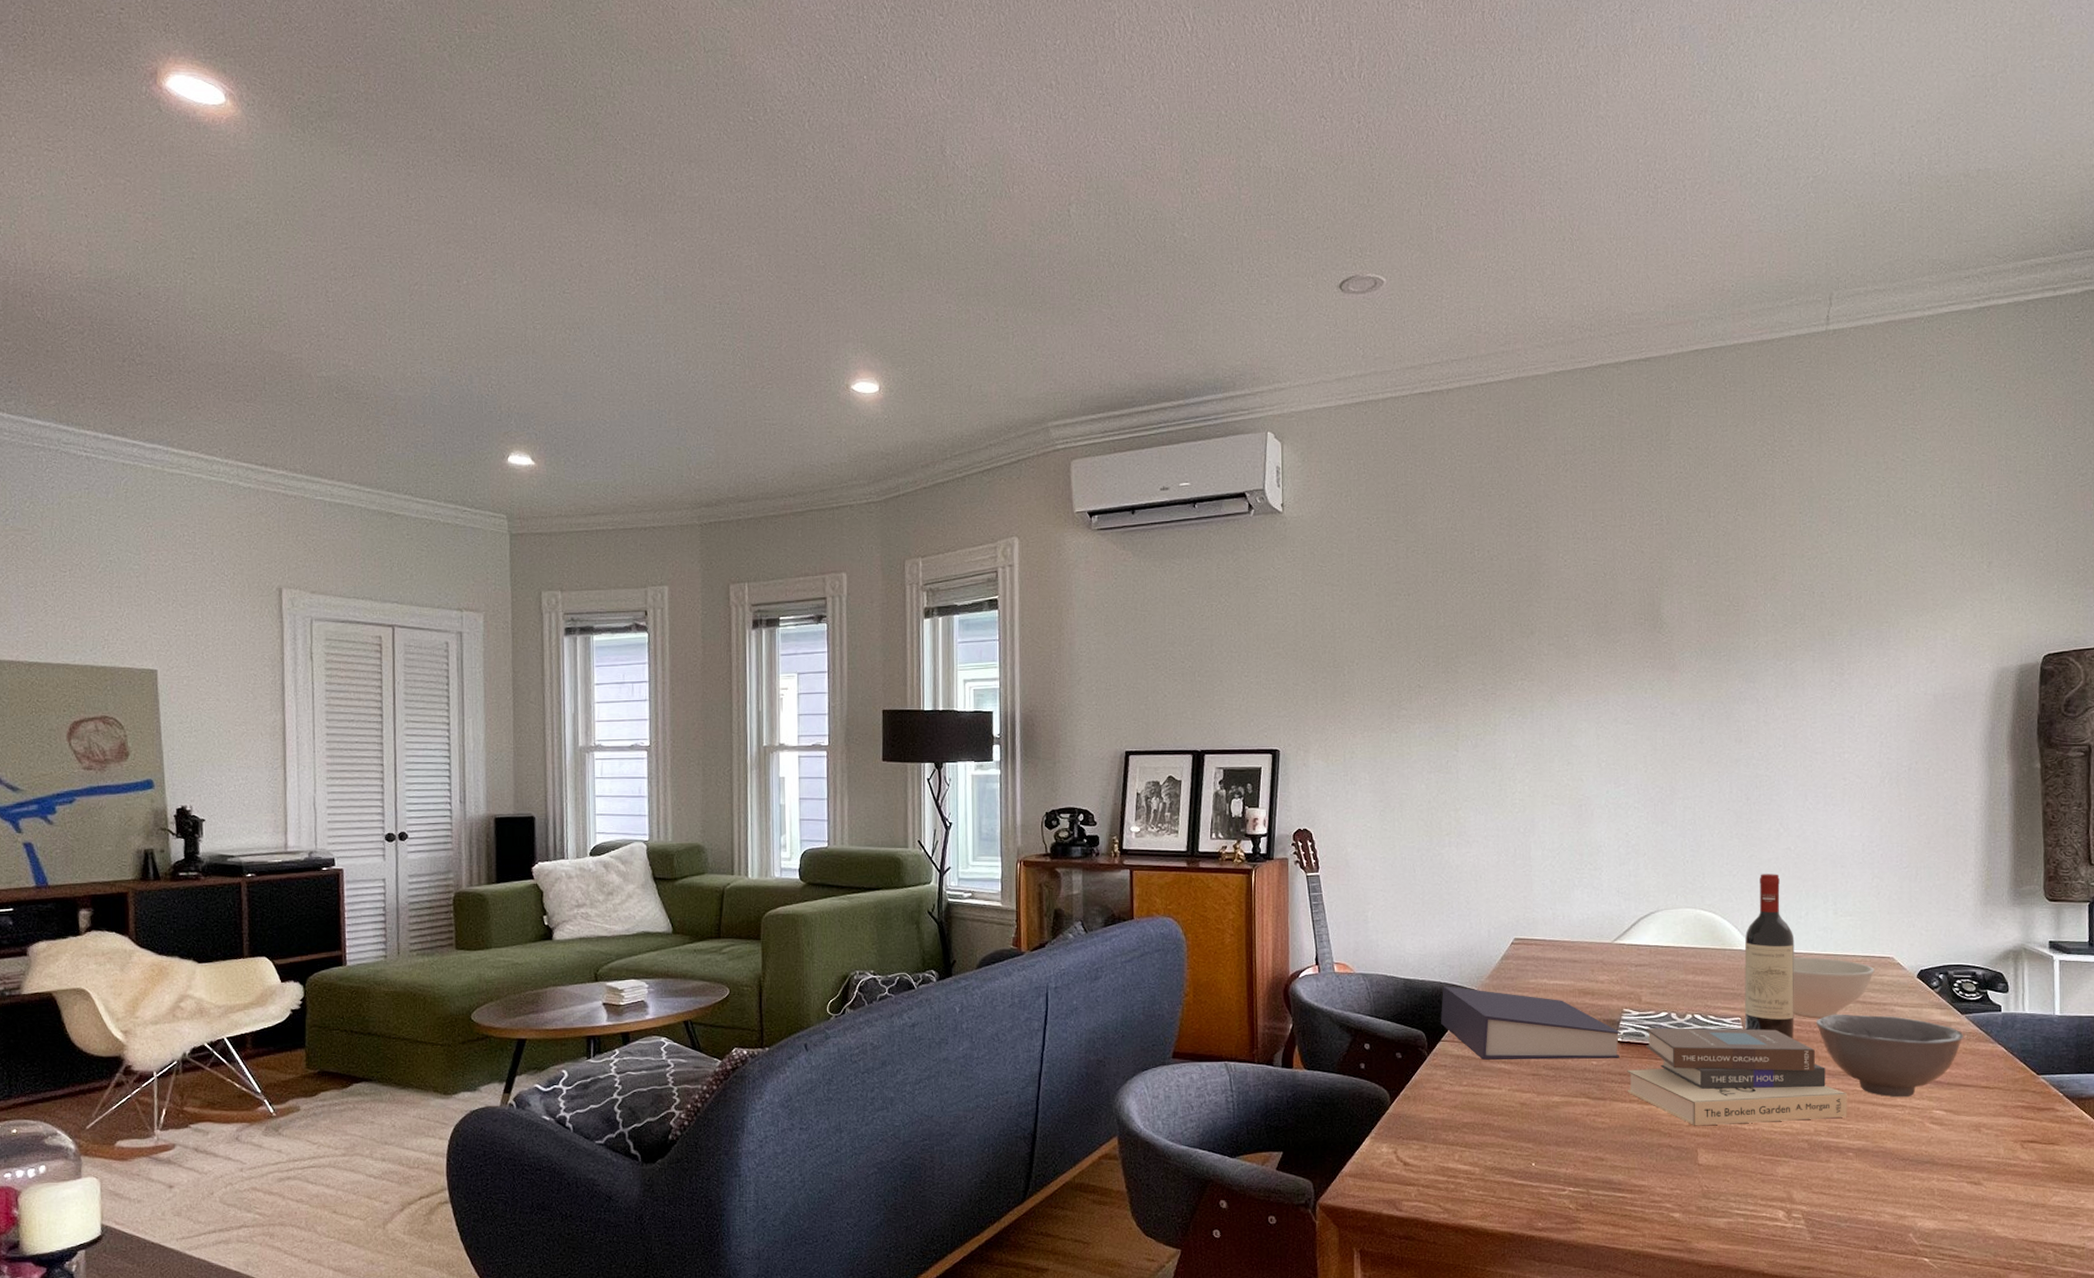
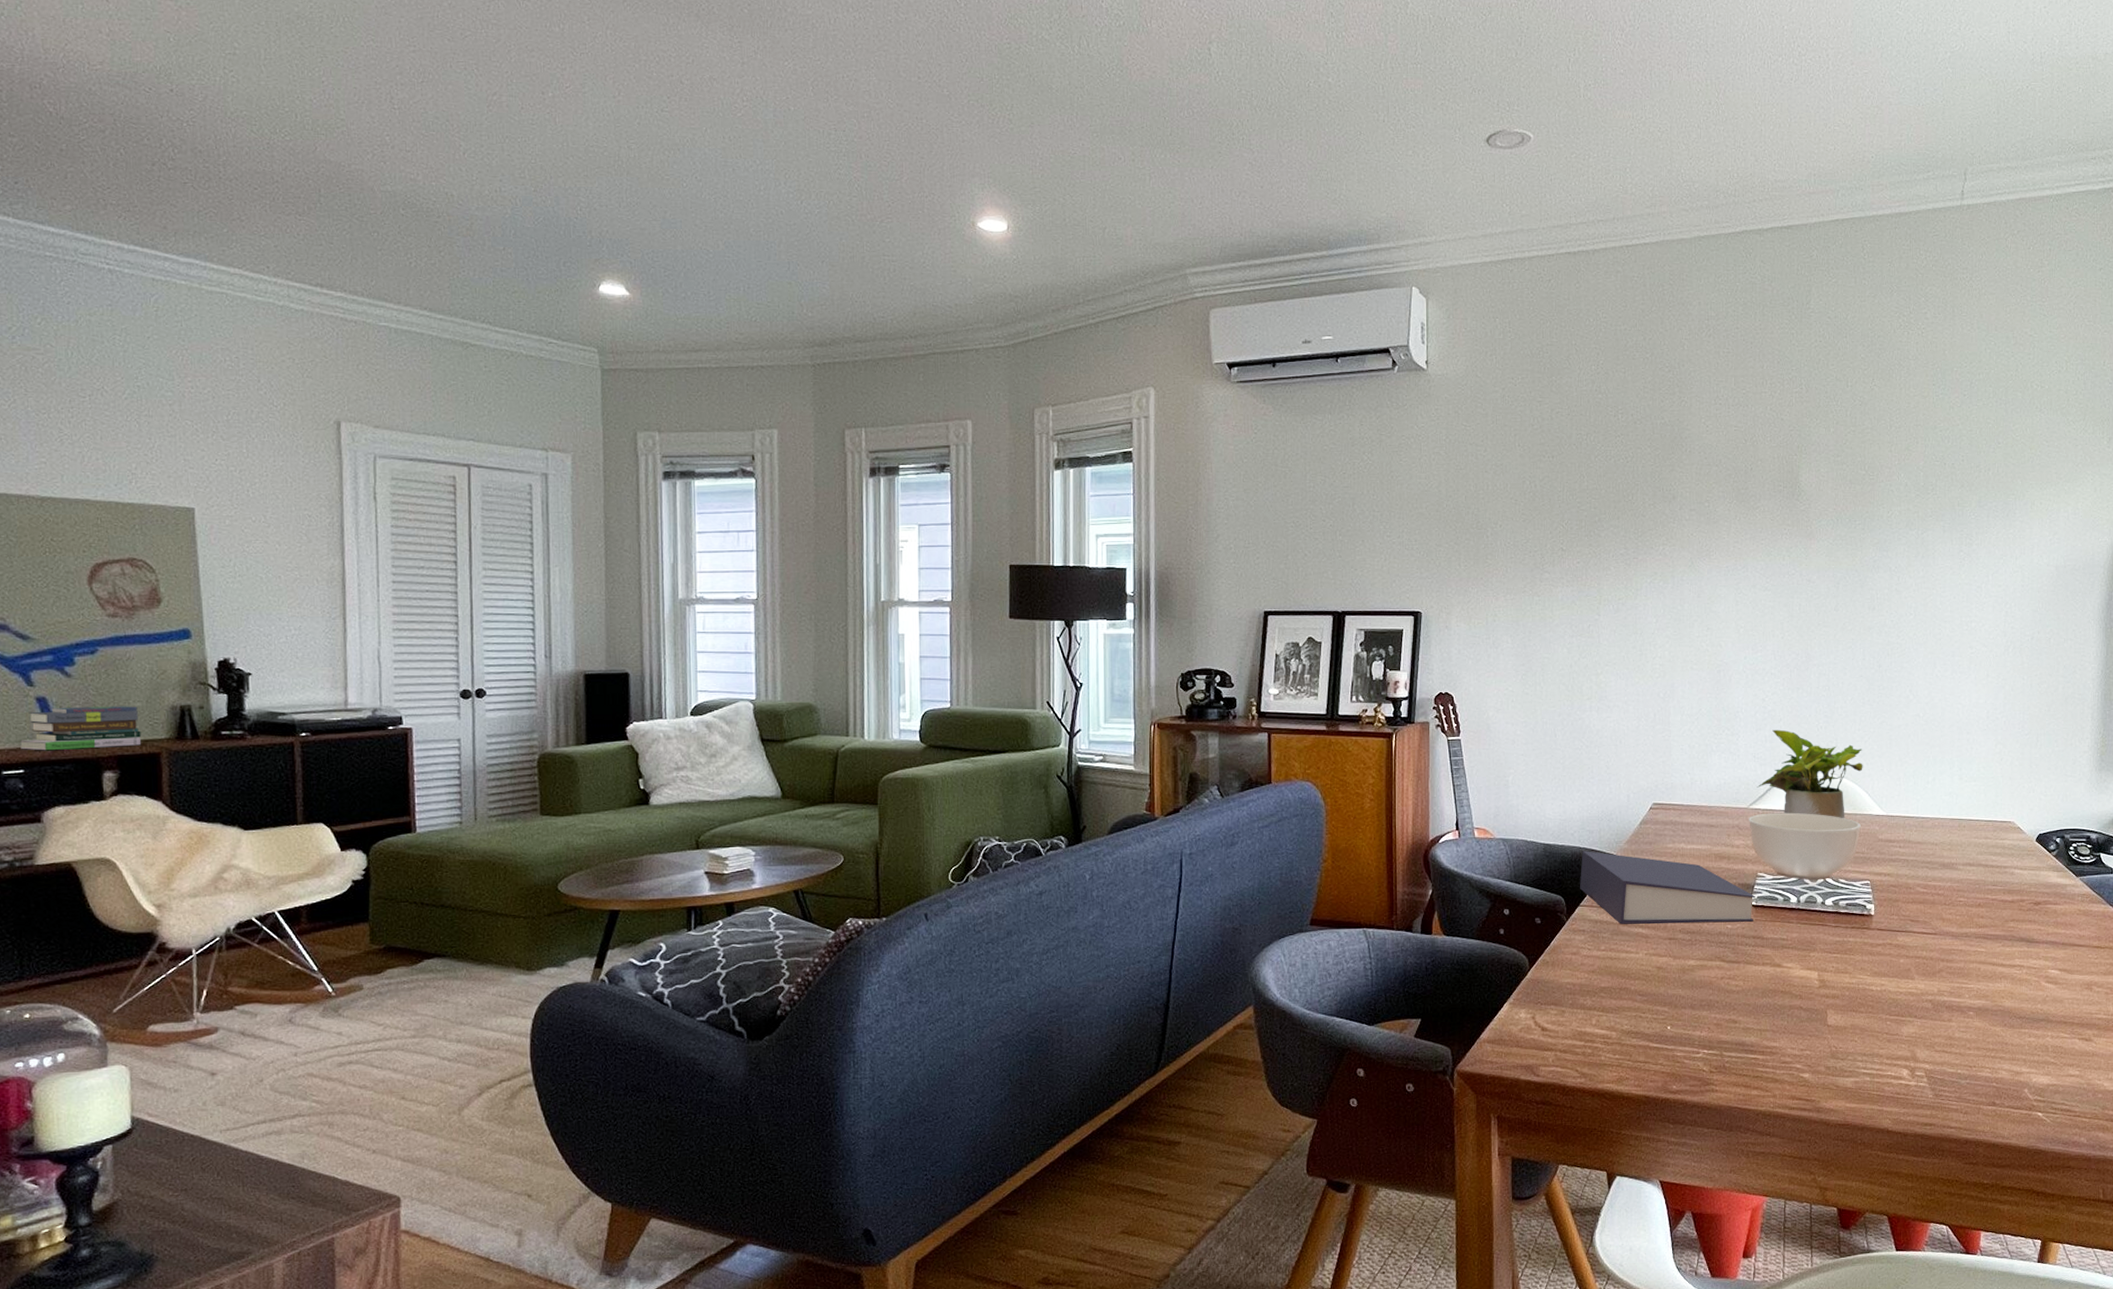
books: none [10,850,112,891] -> present [20,706,142,751]
bowl: none [1613,947,1730,1017] -> present [1749,812,1861,881]
potted plant: none [1621,864,1732,955] -> present [1757,729,1863,819]
books: present [1627,1028,1848,1126] -> none [1760,891,1970,988]
wine bottle: present [1744,874,1795,1039] -> none [1874,740,1922,902]
bowl: present [1793,956,1875,1019] -> none [1919,821,1996,882]
bowl: present [1816,1014,1963,1098] -> none [1940,877,2078,958]

